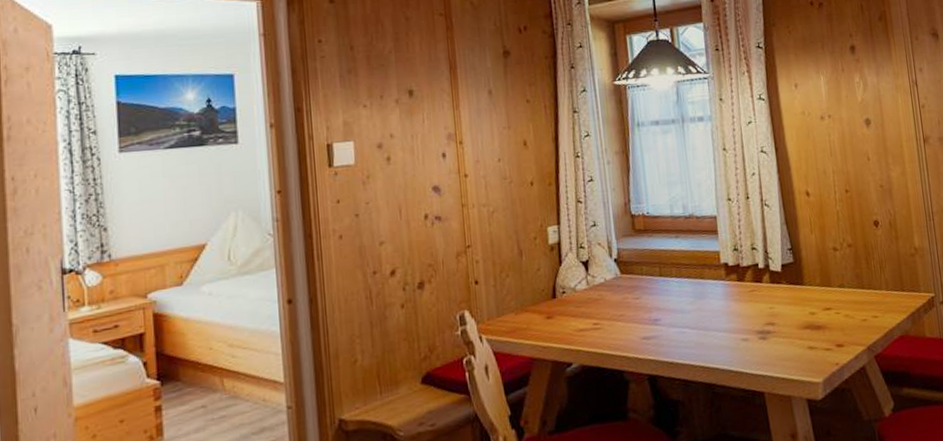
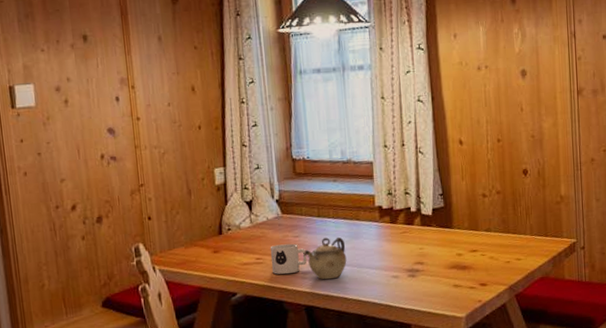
mug: none [608,306,649,341] -> present [270,243,307,274]
teapot: none [645,297,692,346] -> present [303,236,347,280]

